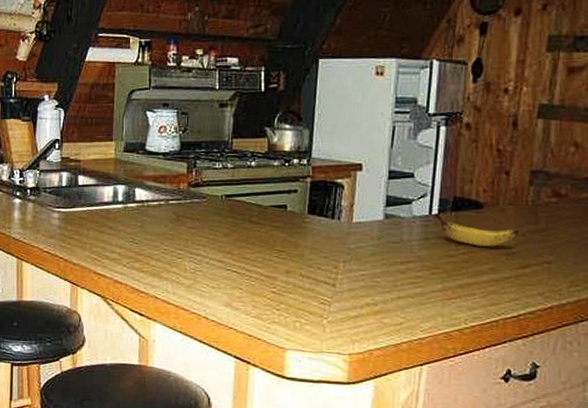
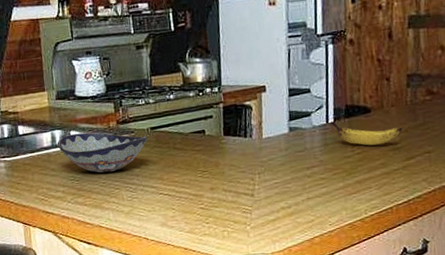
decorative bowl: none [119,192,222,239] -> present [57,132,149,173]

